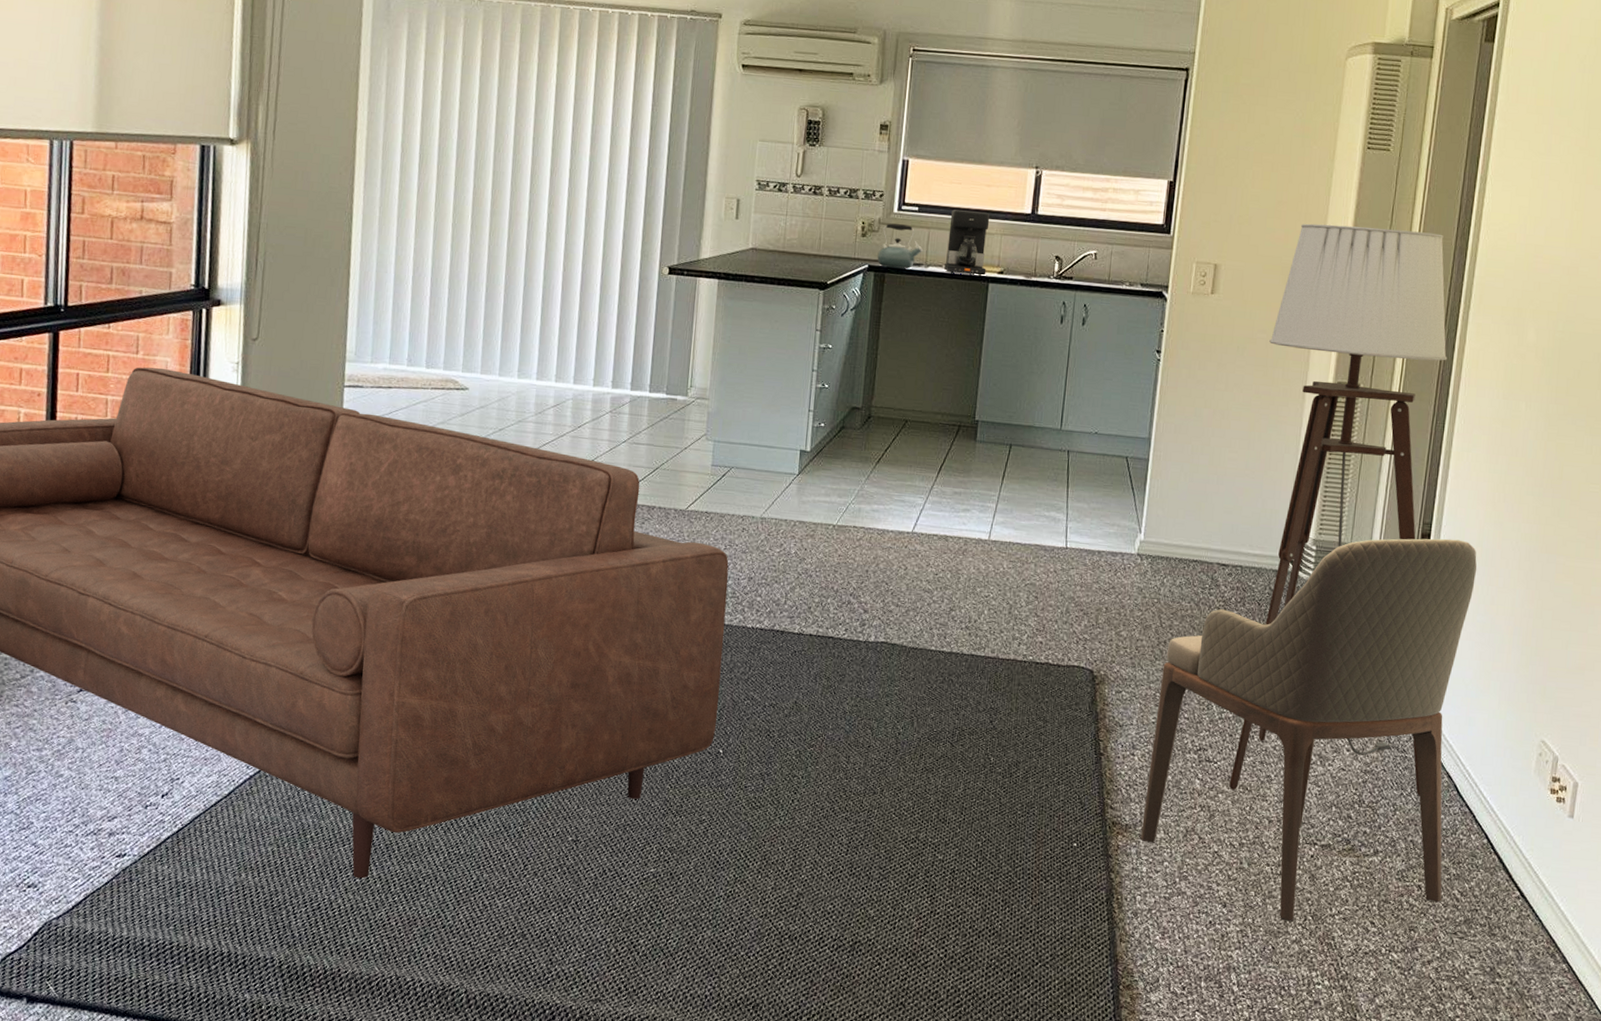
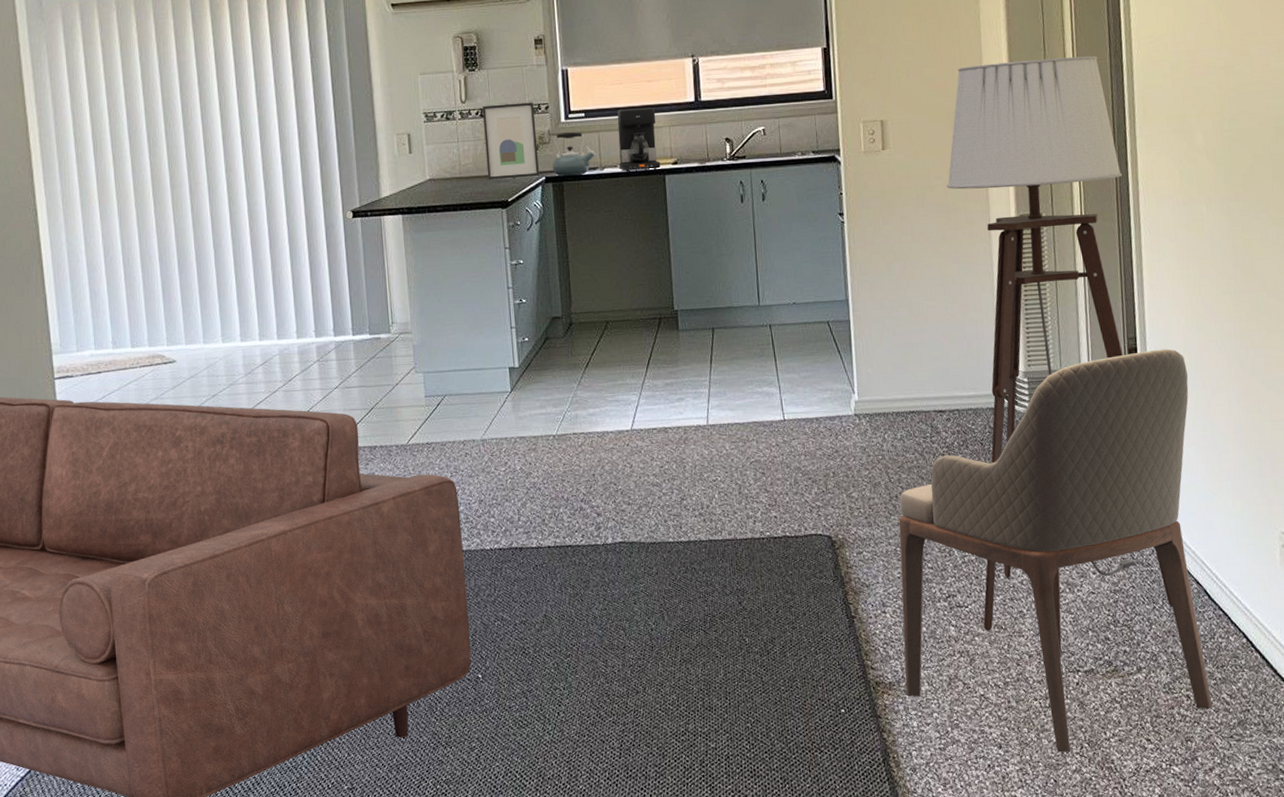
picture frame: none [810,183,870,263] -> present [483,102,539,180]

